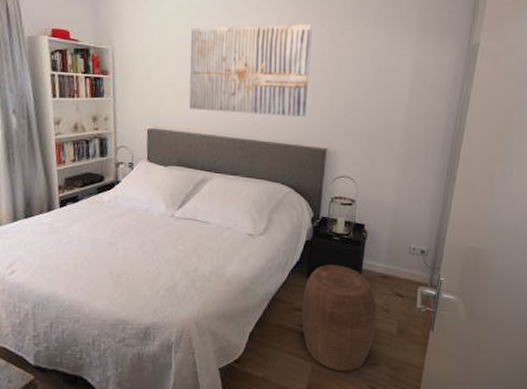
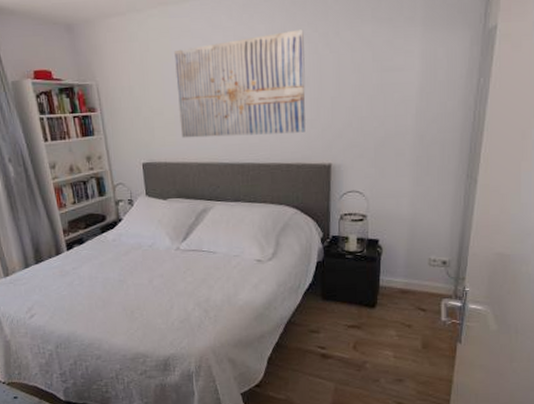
stool: present [302,265,377,372] -> none [319,284,399,390]

